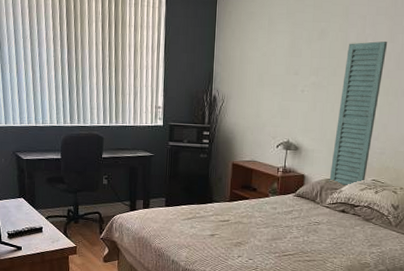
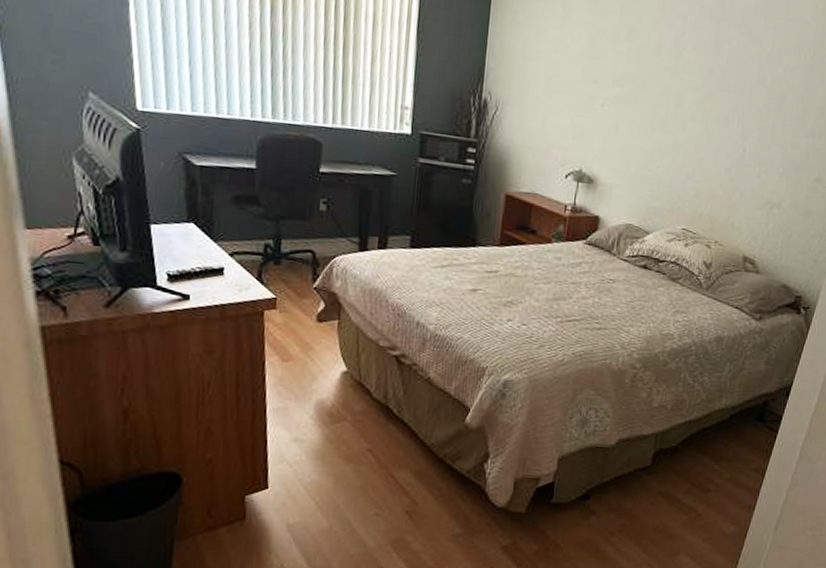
wall art: present [329,41,388,185] -> none [629,48,711,234]

